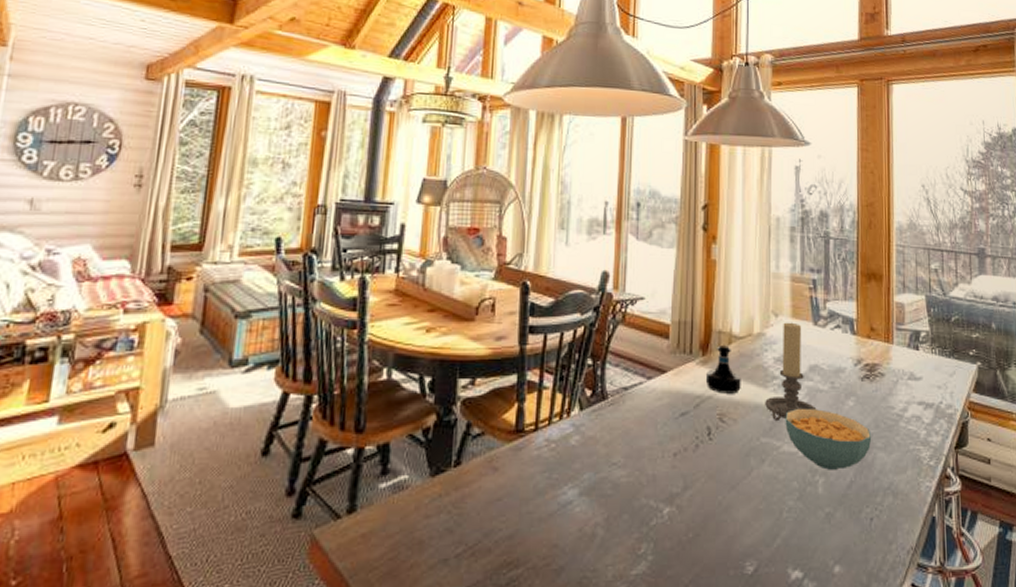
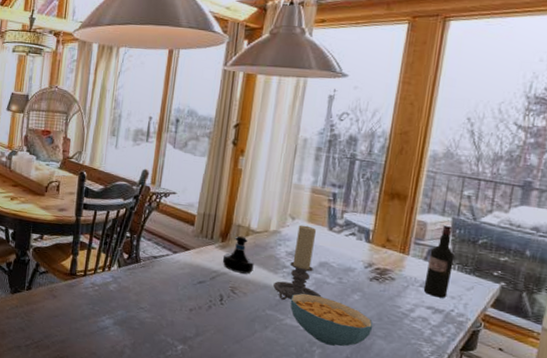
wine bottle: none [911,304,934,389] -> present [423,224,455,298]

